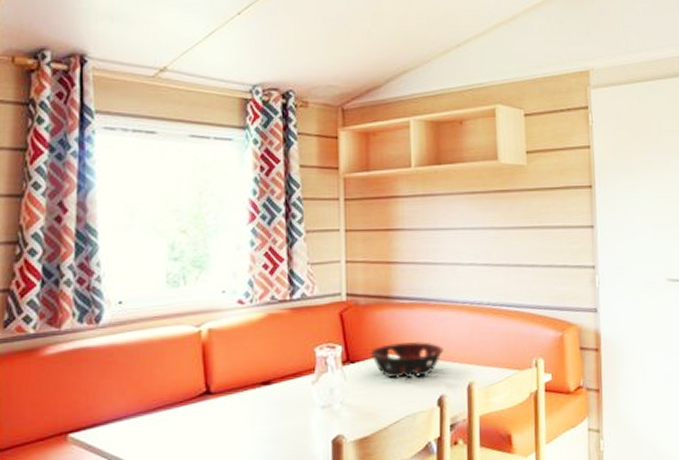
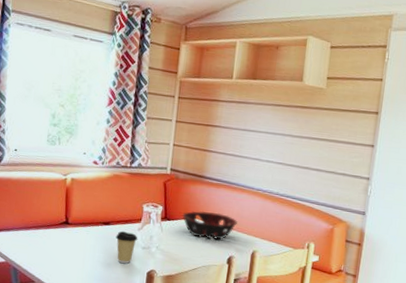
coffee cup: none [281,389,314,434] -> present [115,231,138,264]

